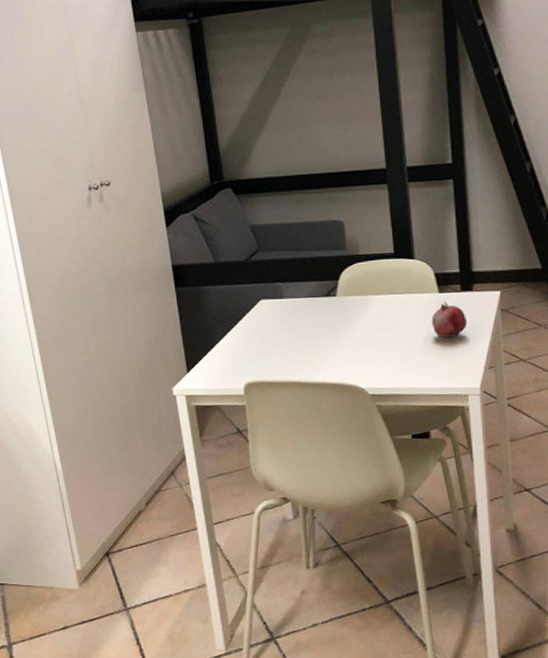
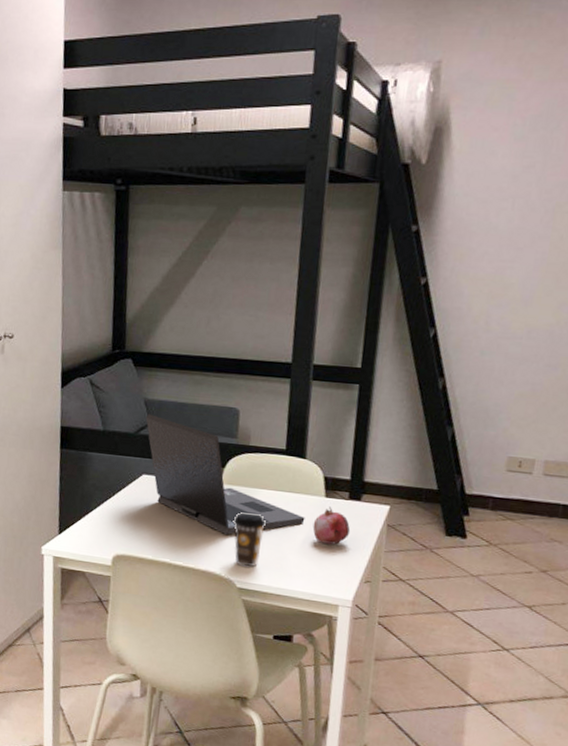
laptop: none [254,239,423,345] -> present [145,414,305,535]
coffee cup: none [355,319,388,373] -> present [233,511,267,568]

